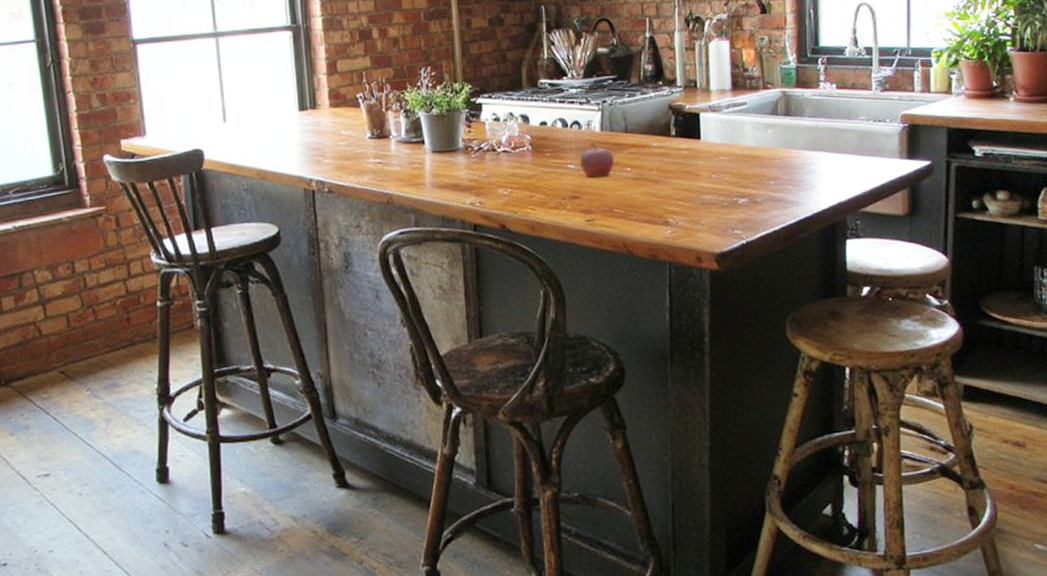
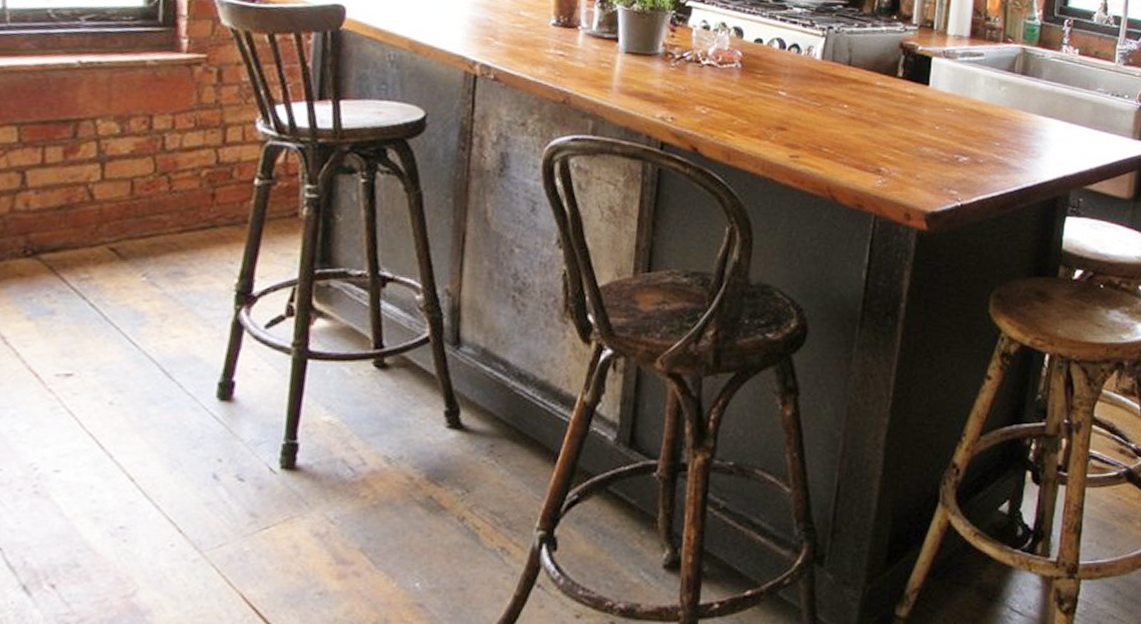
fruit: present [580,143,615,178] -> none [793,71,832,111]

